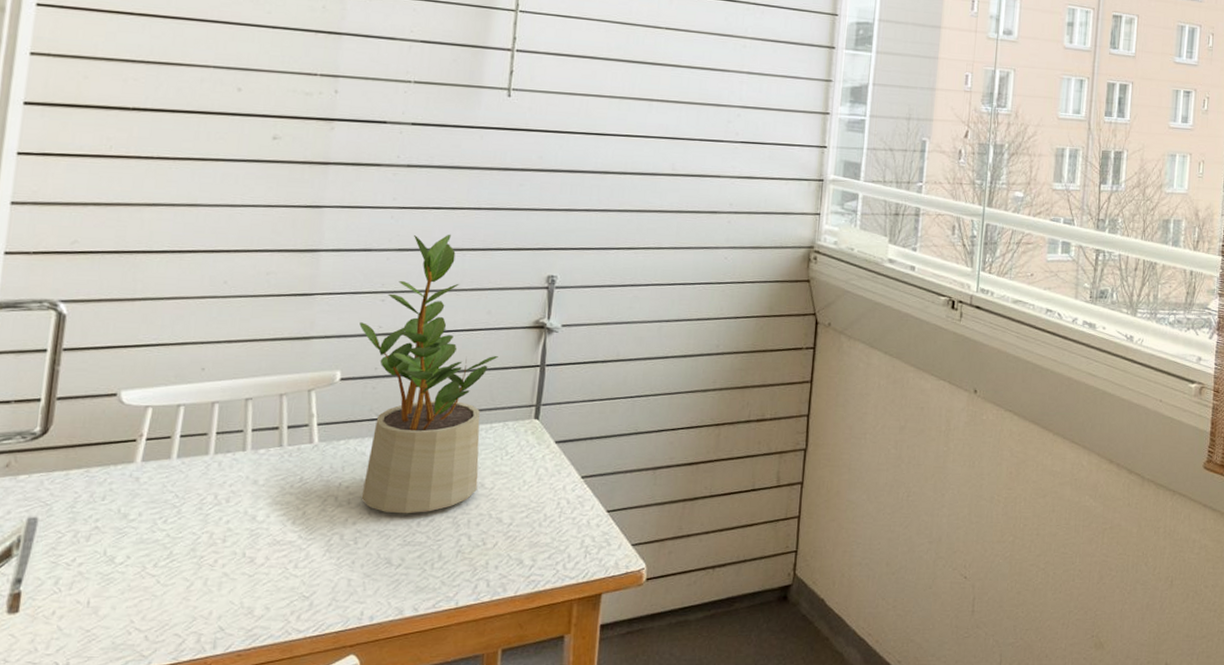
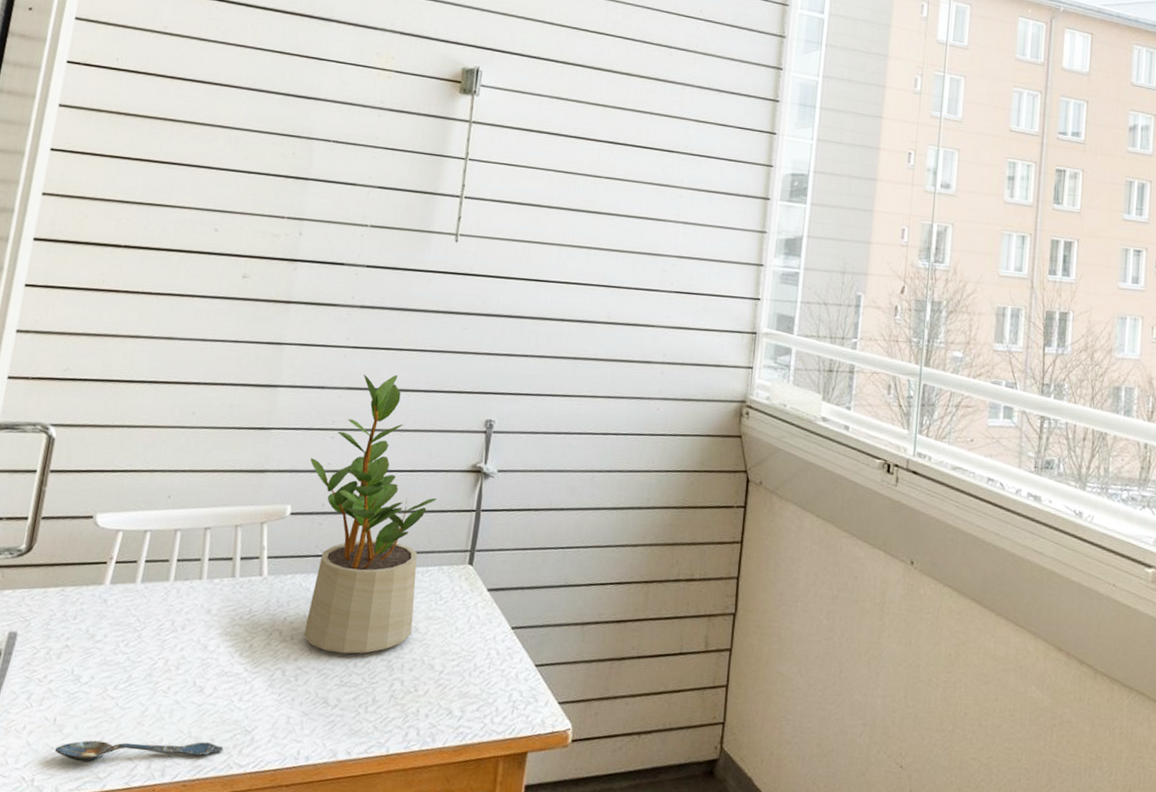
spoon: none [90,611,281,642] -> present [54,740,224,763]

